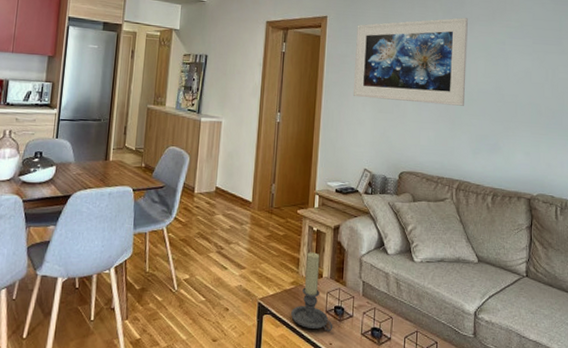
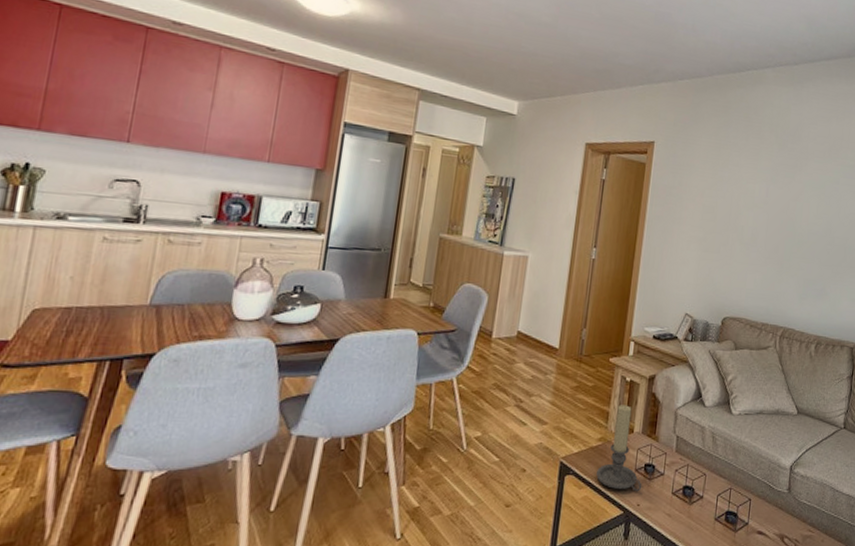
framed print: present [354,17,468,106] -> none [678,152,803,248]

